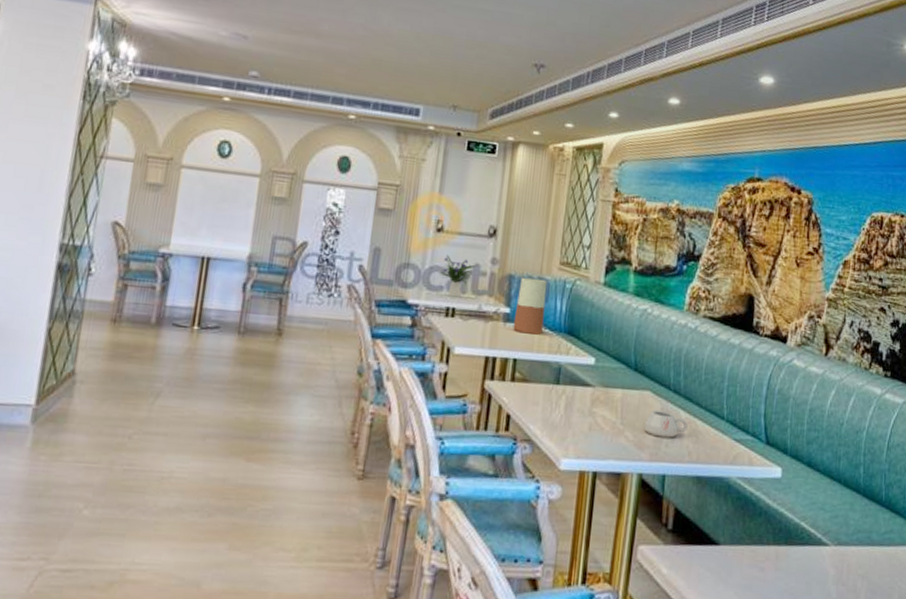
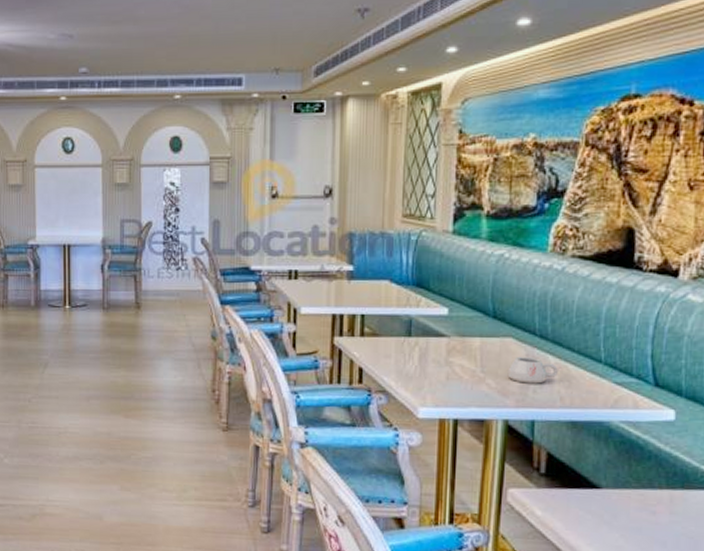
flower arrangement: present [439,254,476,298] -> none [278,219,314,260]
vase: present [513,277,548,335] -> none [358,233,391,289]

